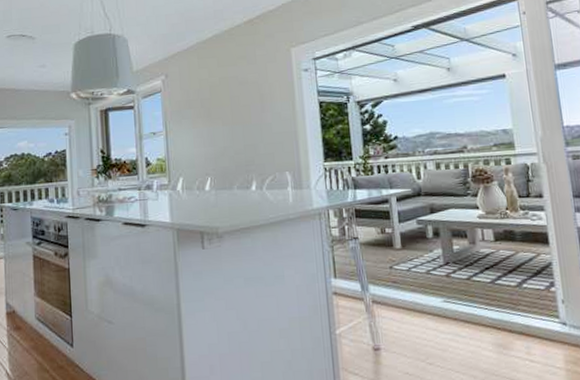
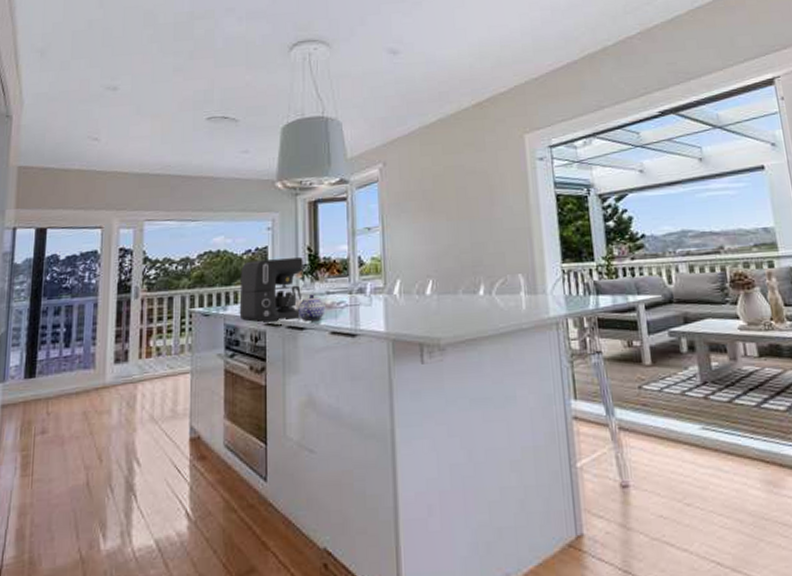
coffee maker: none [43,159,98,216] -> present [239,257,303,323]
teapot: none [94,190,118,214] -> present [298,294,325,321]

